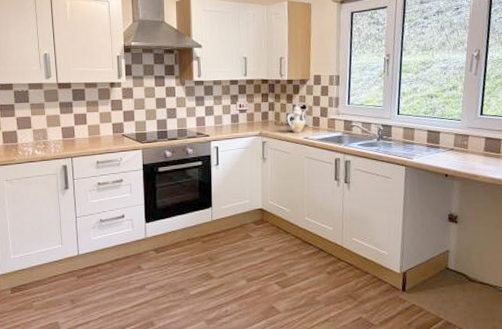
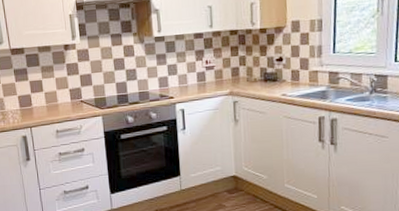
teapot: present [286,103,306,134] -> none [260,55,284,91]

